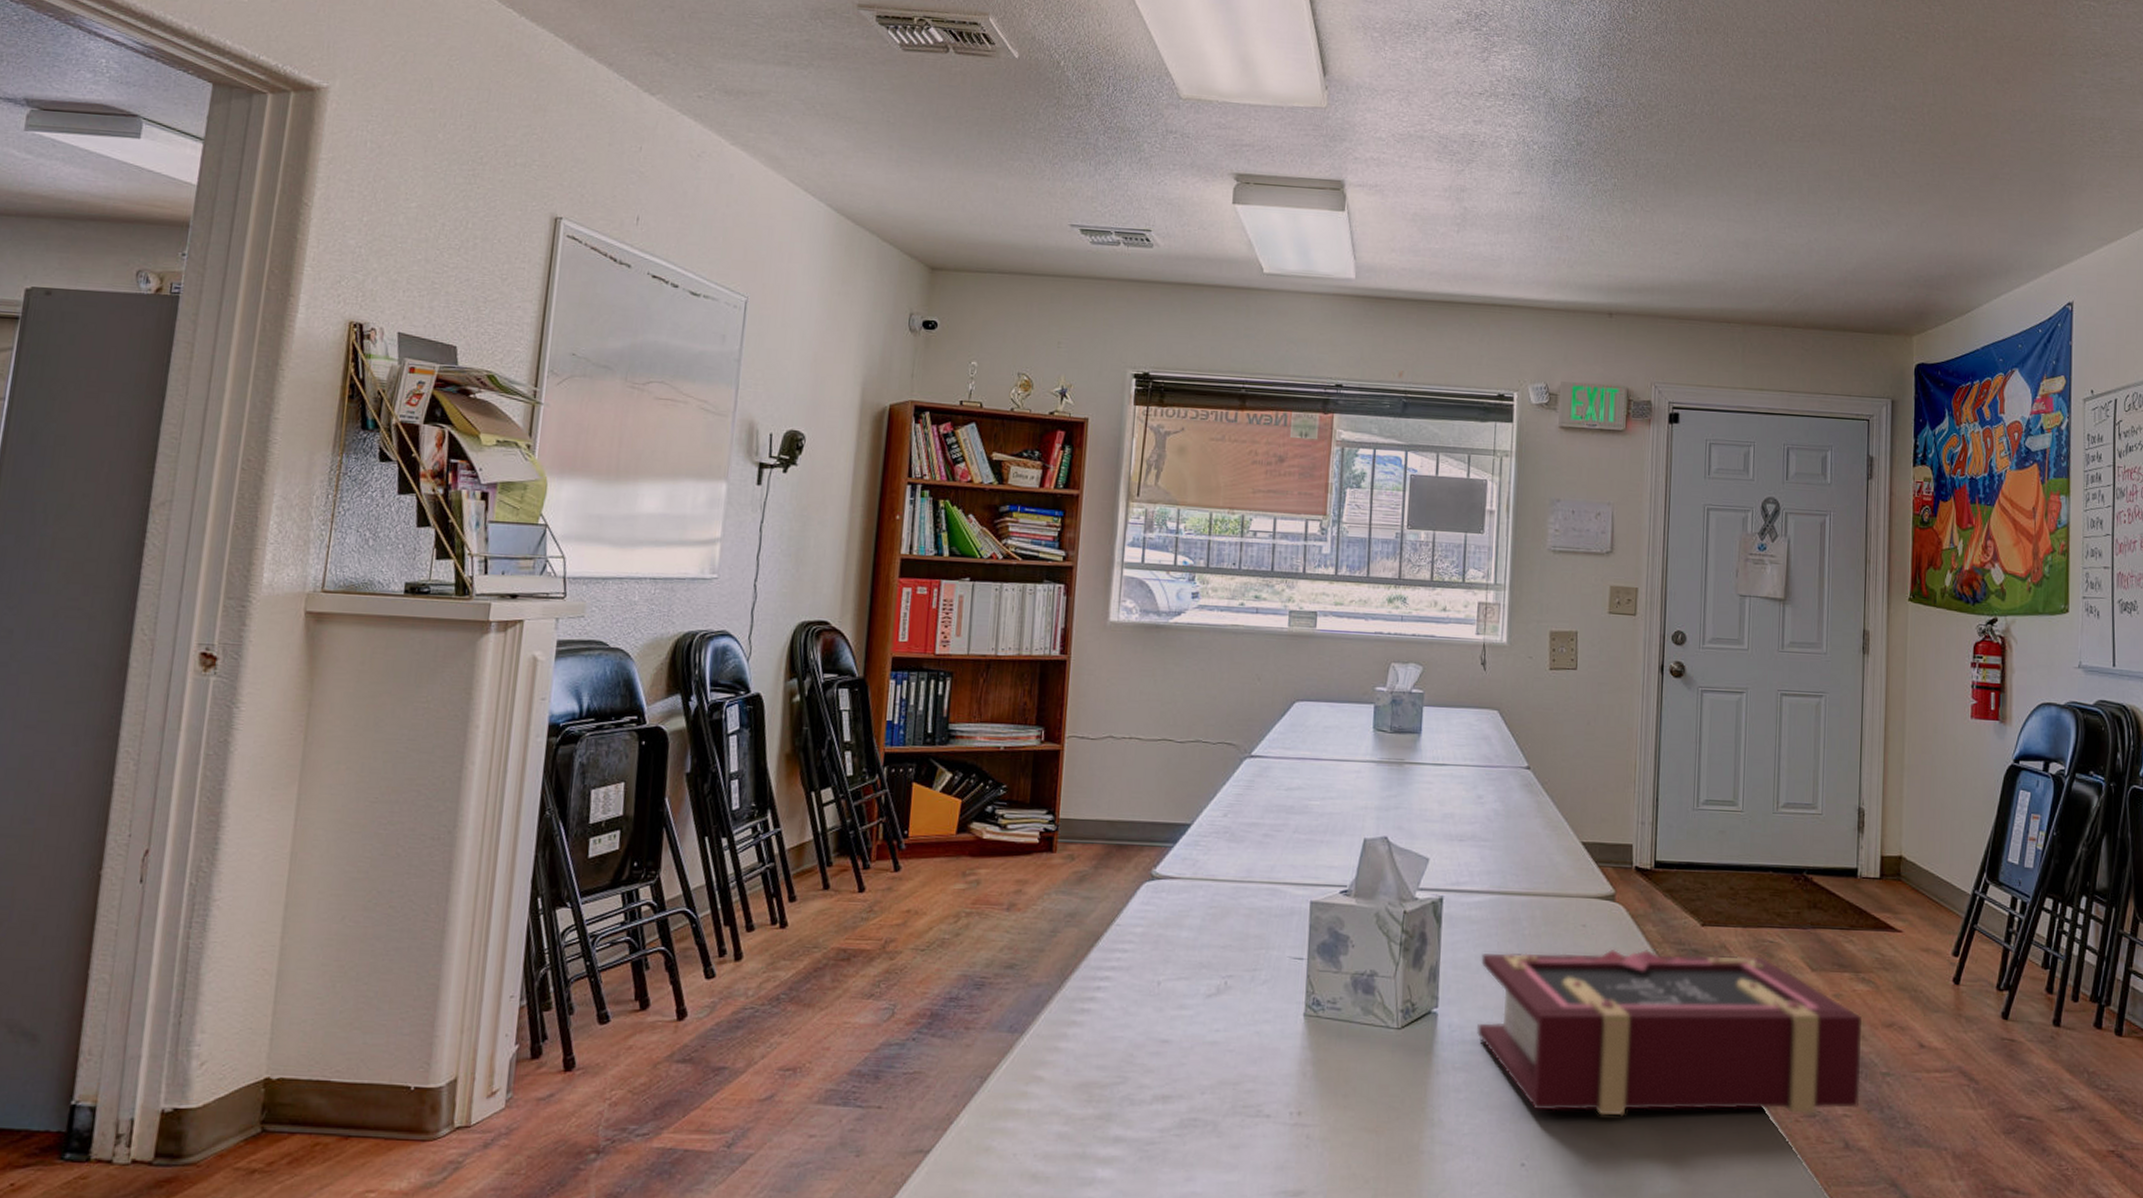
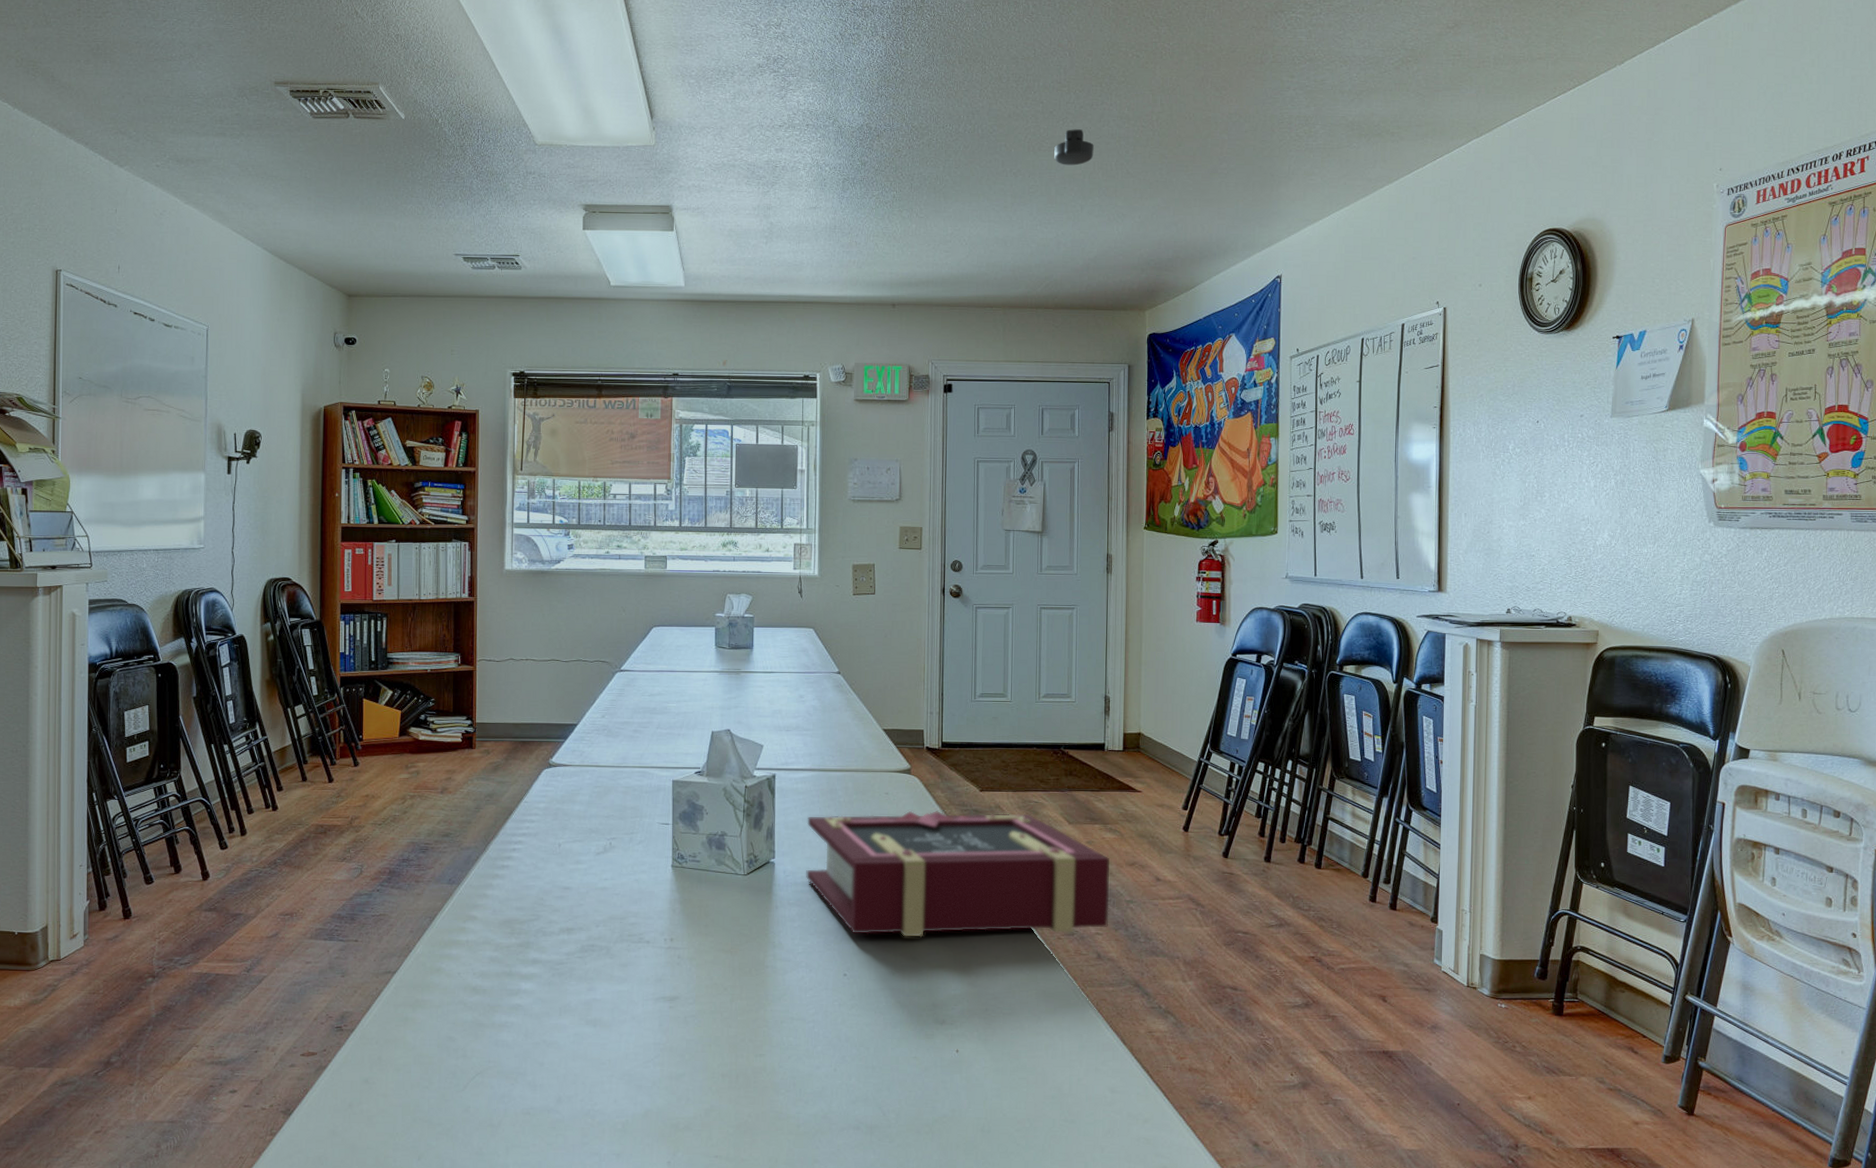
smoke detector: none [1807,117,1854,161] -> present [1054,129,1094,166]

